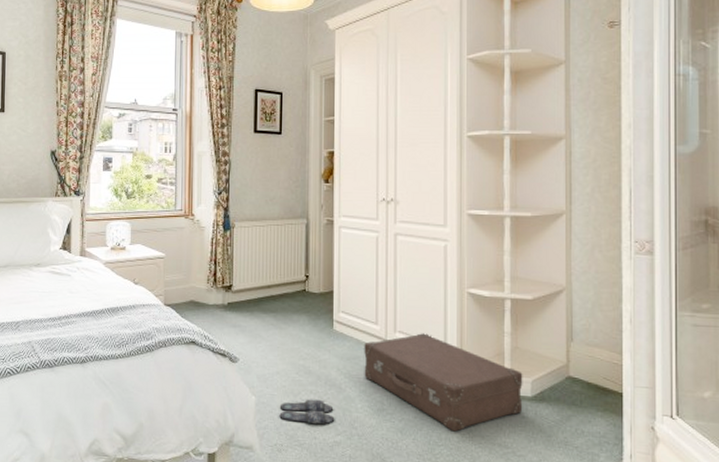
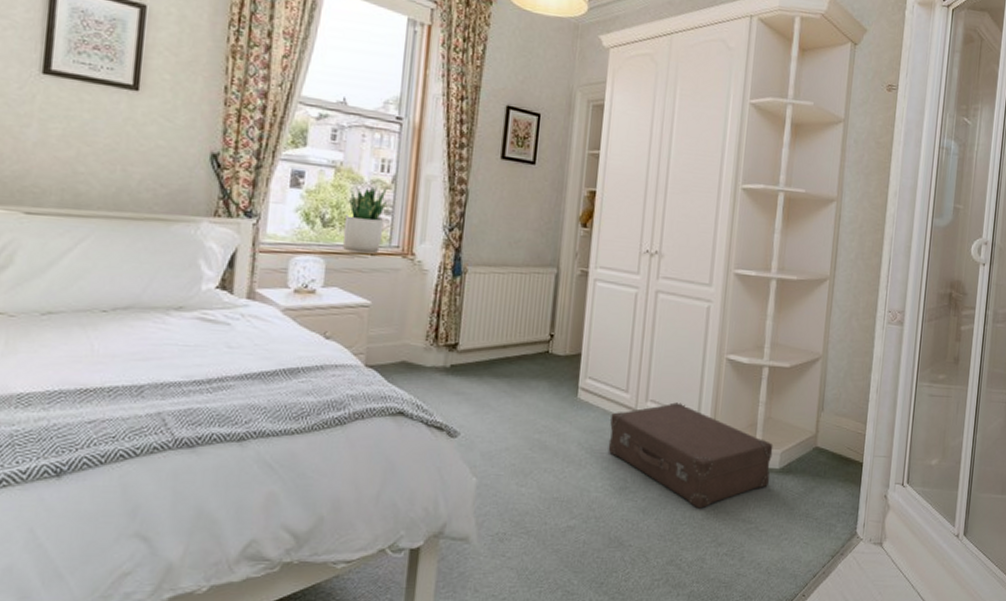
planter: none [141,163,172,217] -> present [342,185,388,254]
slippers: present [279,399,335,425] -> none [504,478,571,508]

